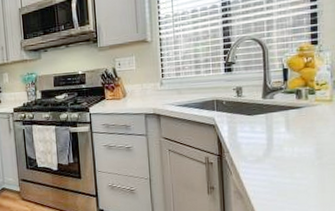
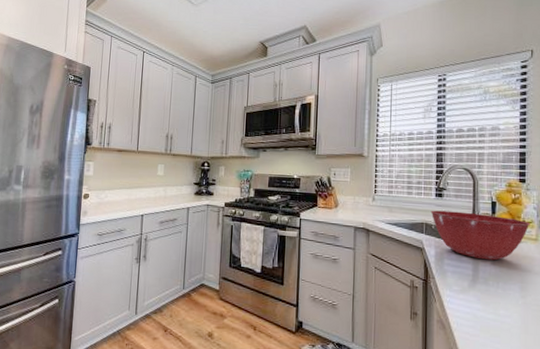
mixing bowl: none [220,82,324,128] -> present [430,210,530,261]

